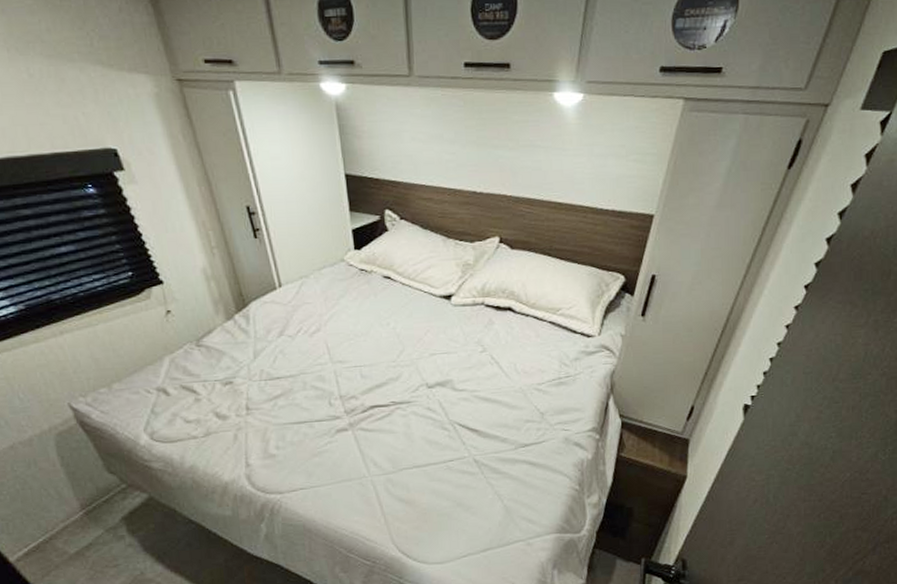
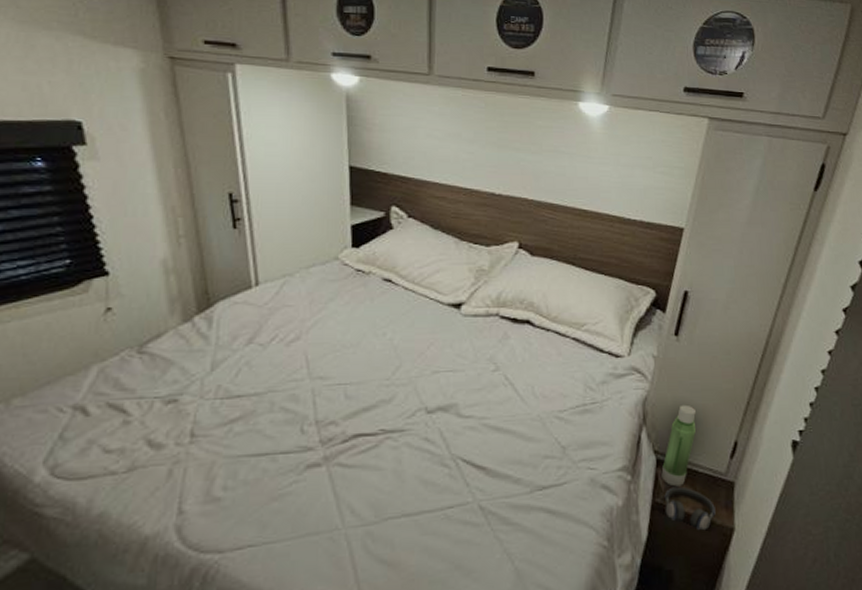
water bottle: none [625,376,658,444] -> present [661,404,696,487]
headphones: none [627,443,671,478] -> present [664,486,716,531]

